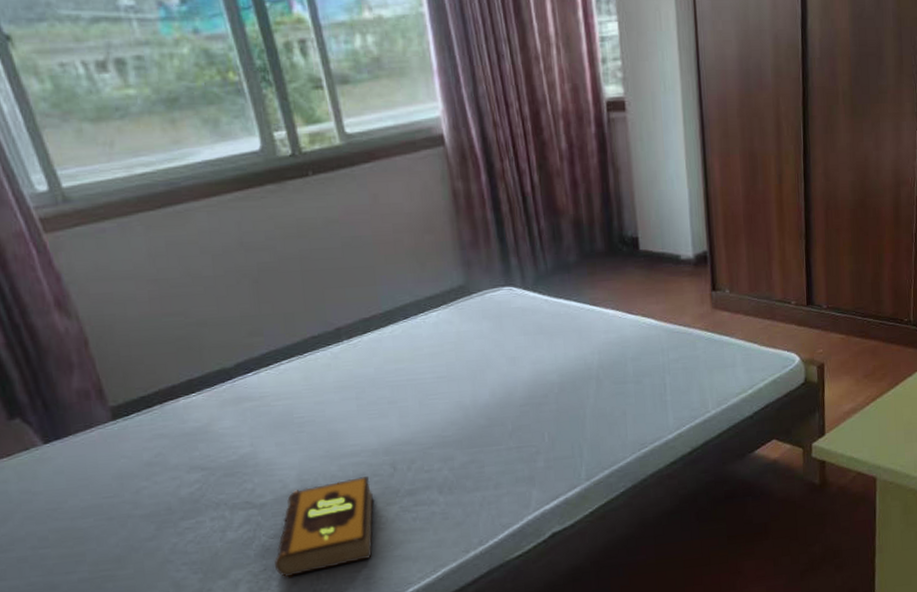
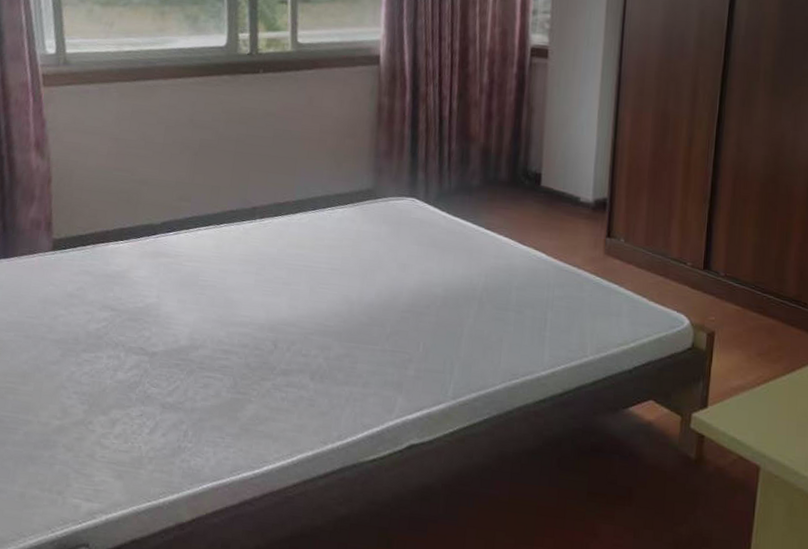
hardback book: present [274,476,374,578] -> none [150,346,252,429]

